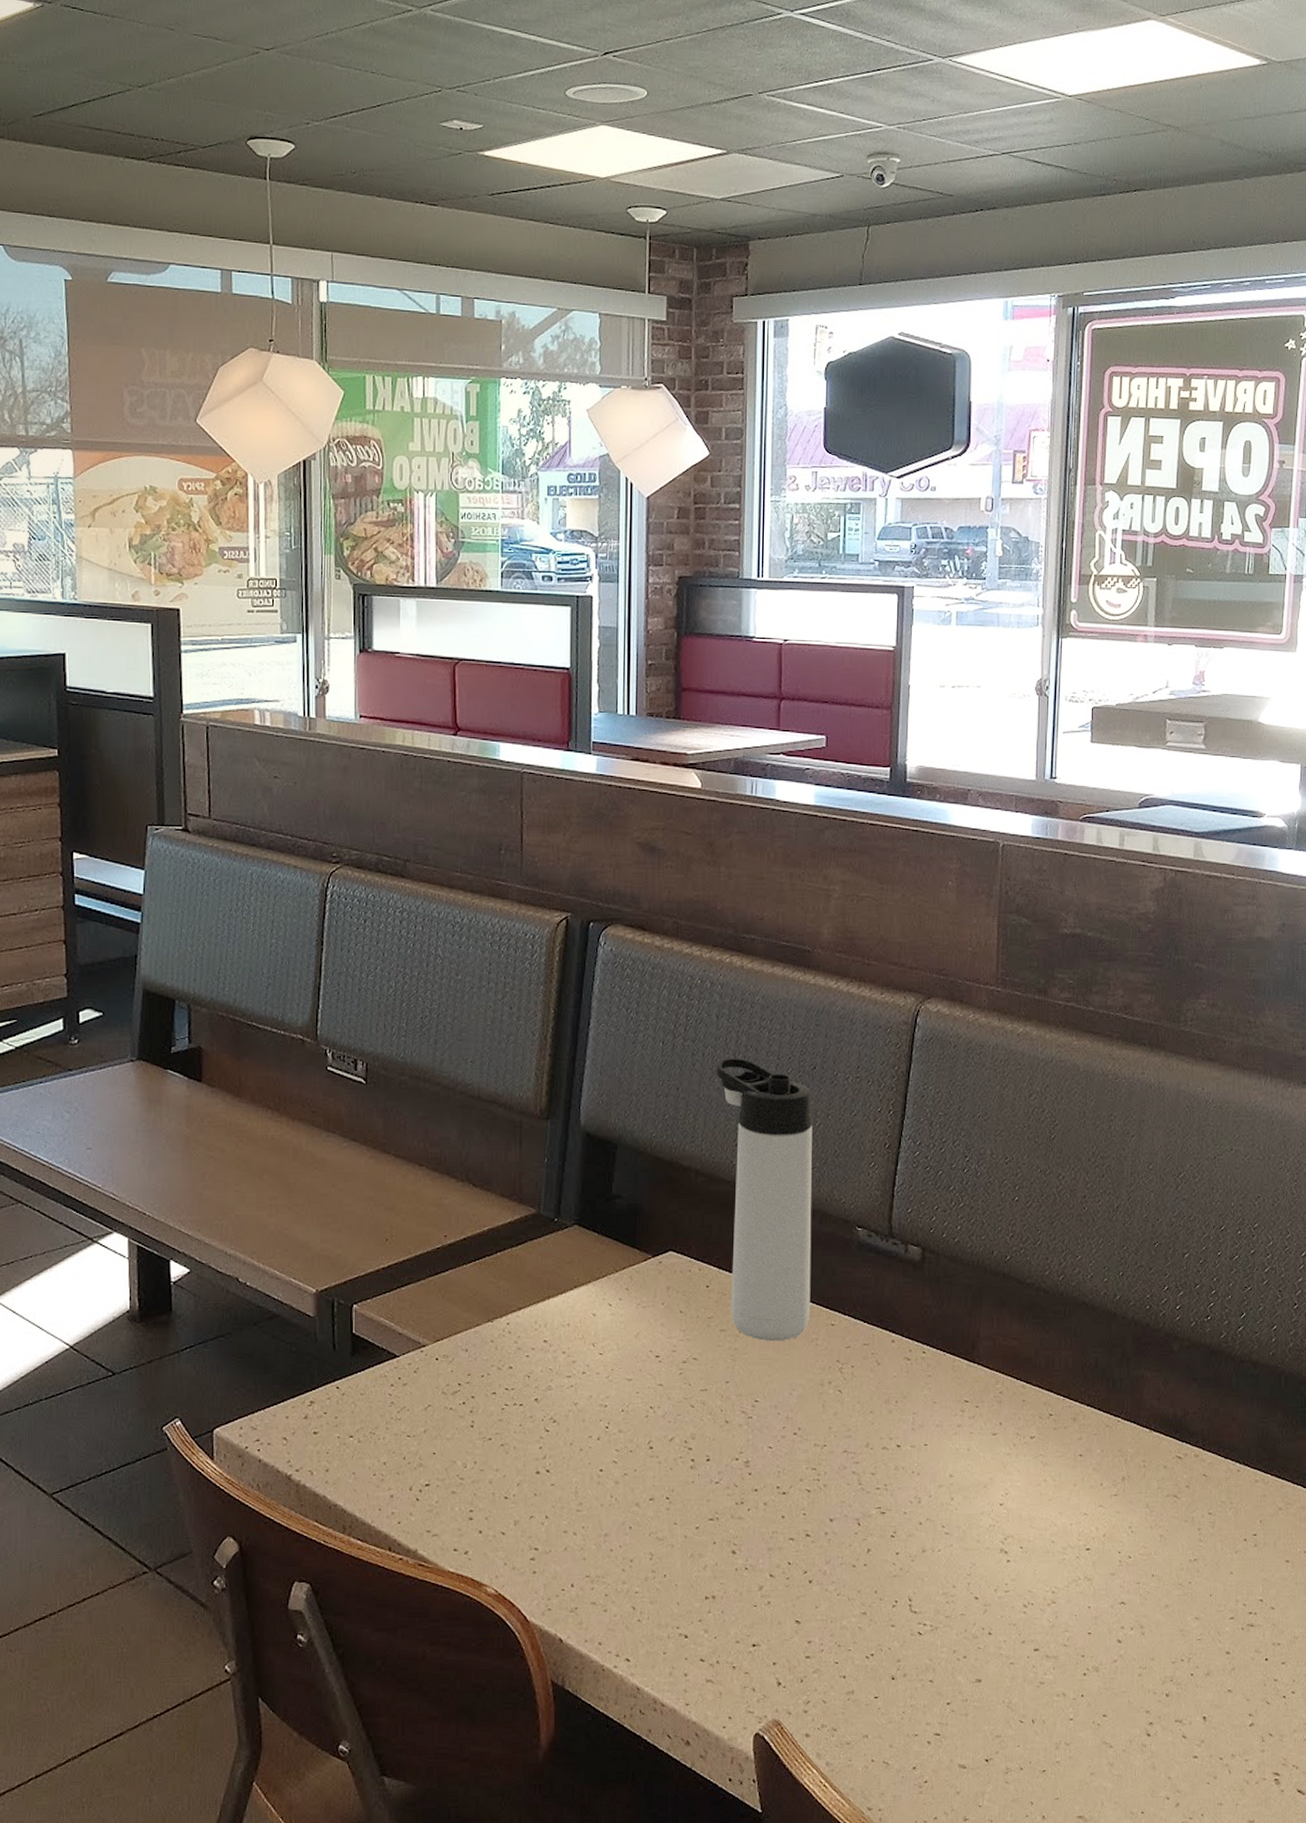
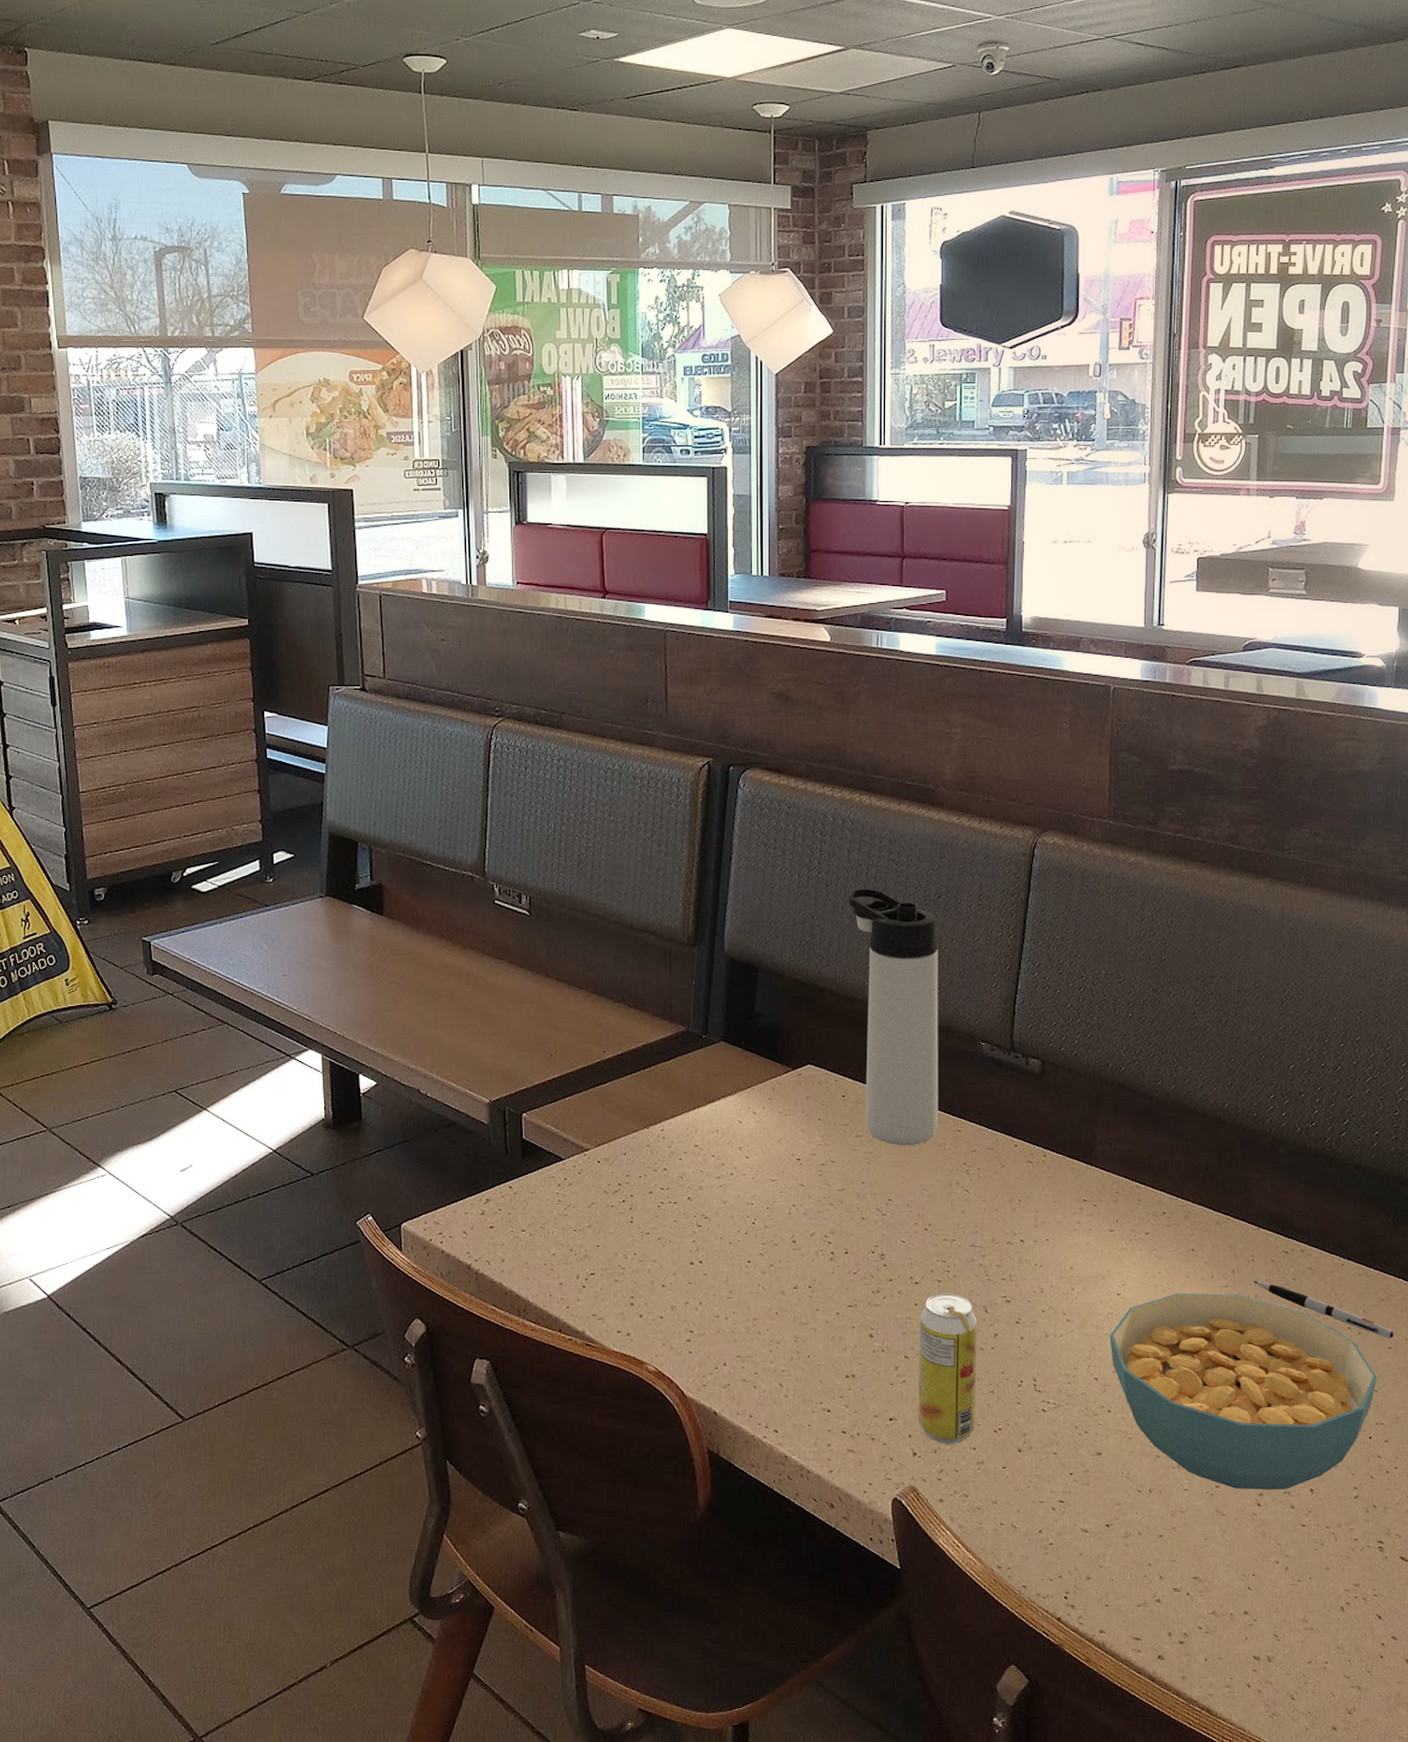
beverage can: none [783,1504,849,1672] -> present [918,1293,977,1444]
cereal bowl: none [991,1503,1274,1719] -> present [1110,1293,1377,1490]
pen: none [1144,1489,1292,1551] -> present [1253,1281,1394,1338]

